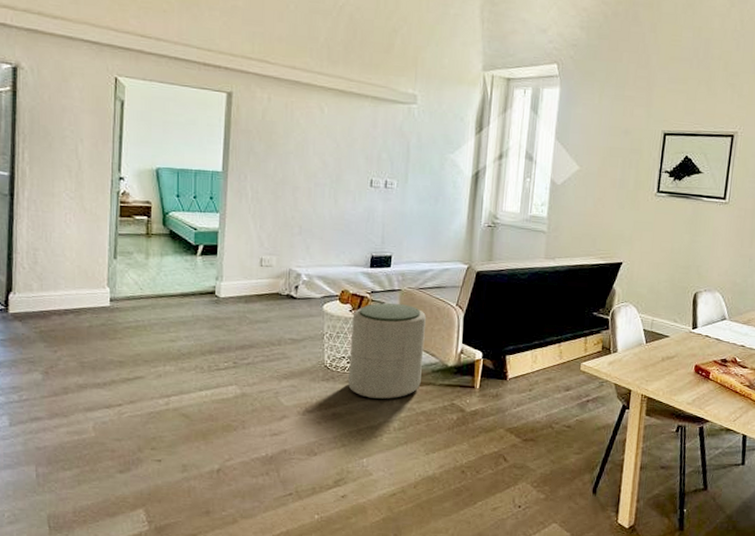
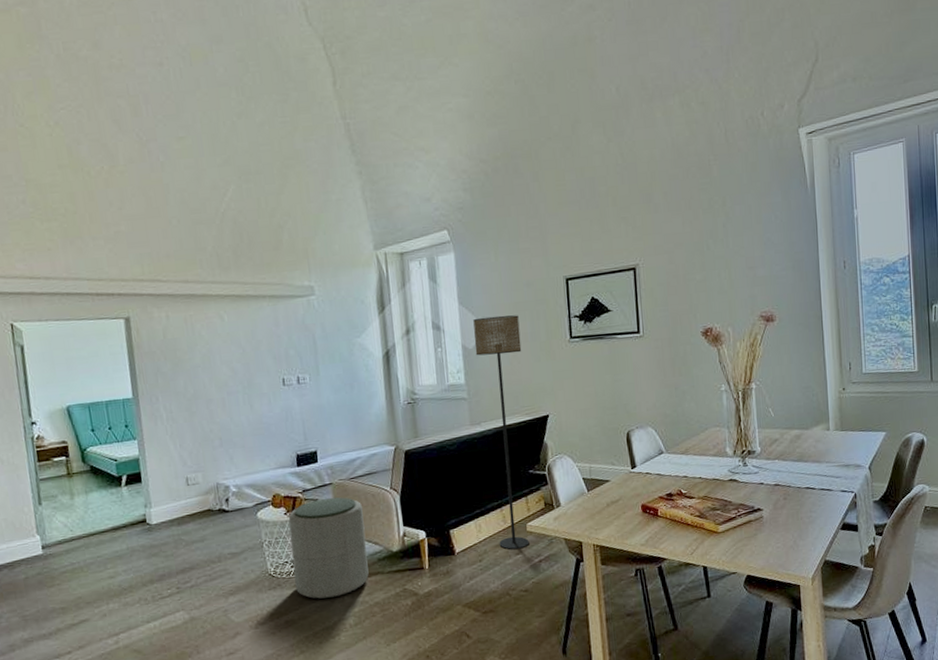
floor lamp: none [551,155,611,386] -> present [473,315,529,550]

